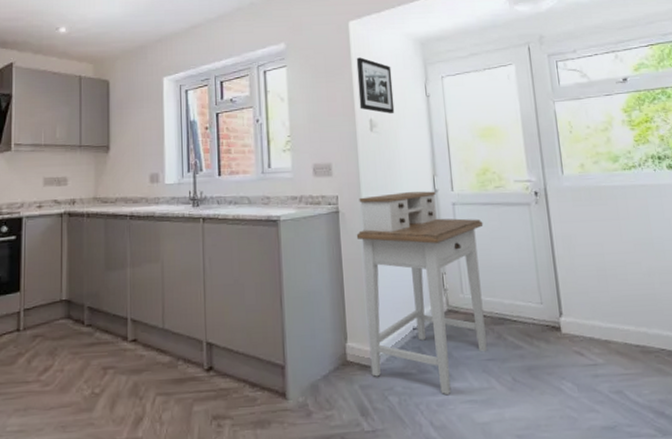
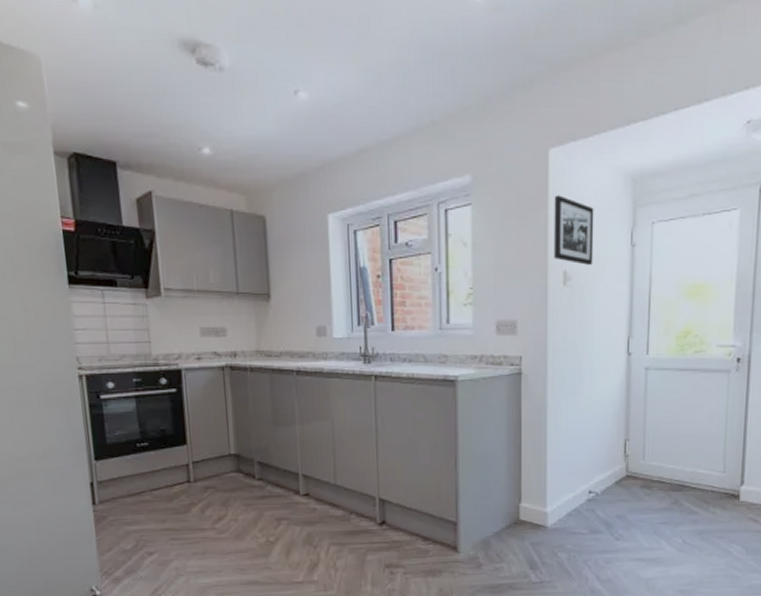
desk: present [356,191,487,396] -> none [538,354,676,554]

